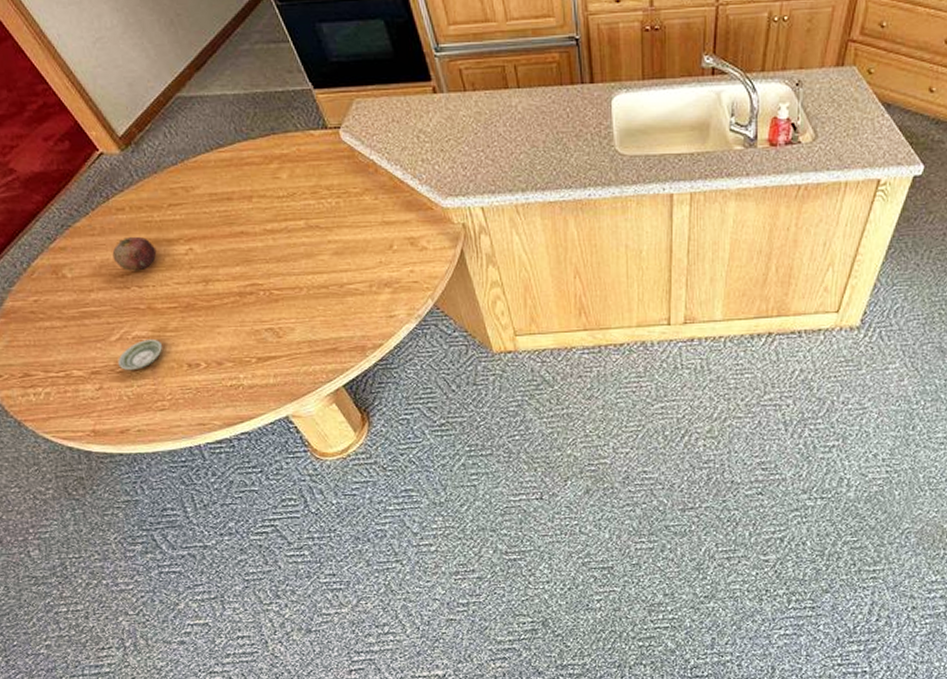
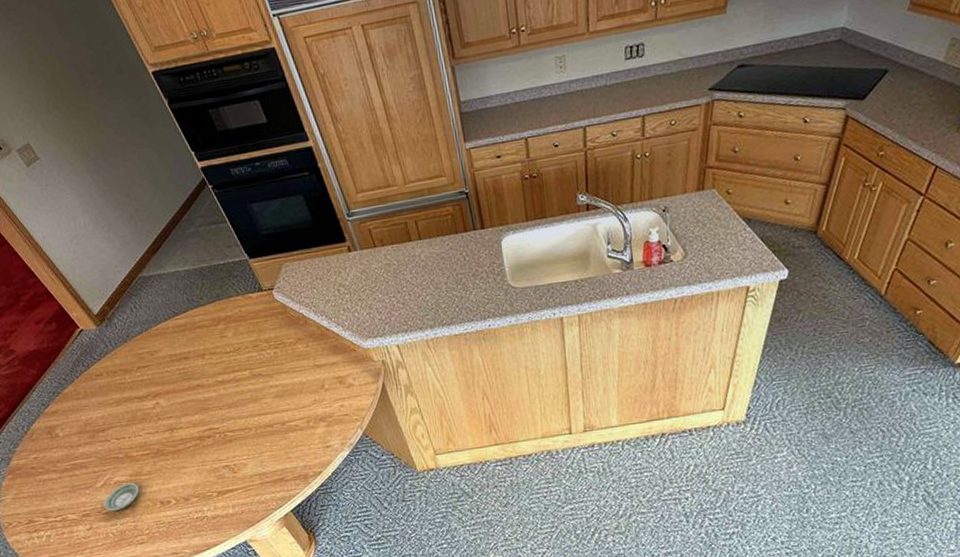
fruit: present [112,236,157,271] -> none [94,396,131,427]

